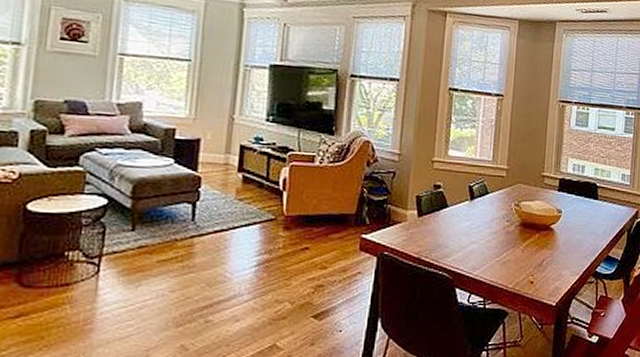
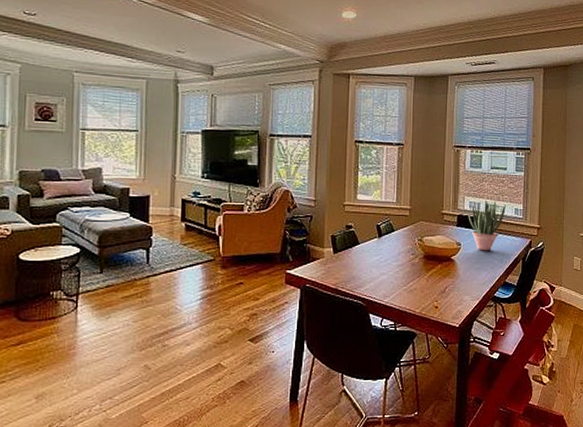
potted plant: none [571,162,612,221] -> present [468,200,506,251]

